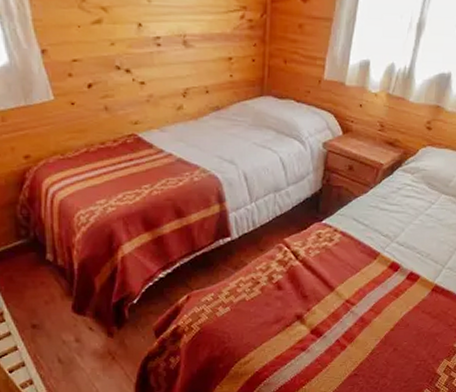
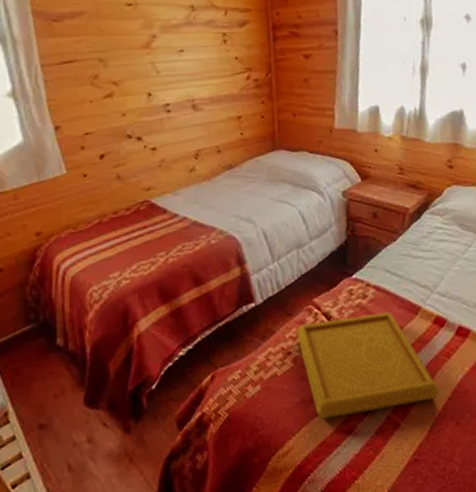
serving tray: none [266,255,384,338] -> present [296,311,440,420]

